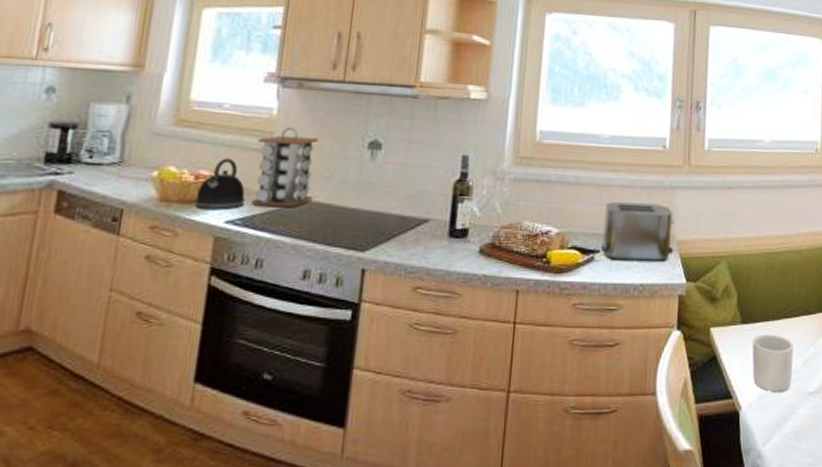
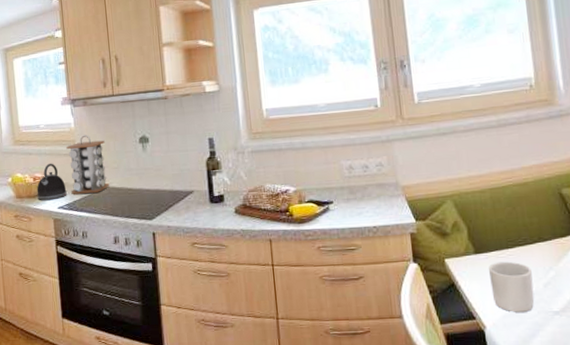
toaster: present [602,202,674,261] -> none [331,156,399,209]

